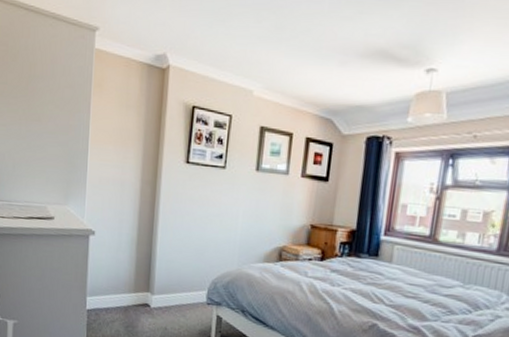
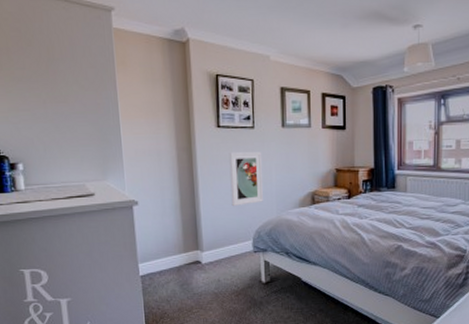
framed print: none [190,192,229,252] -> present [229,152,263,207]

